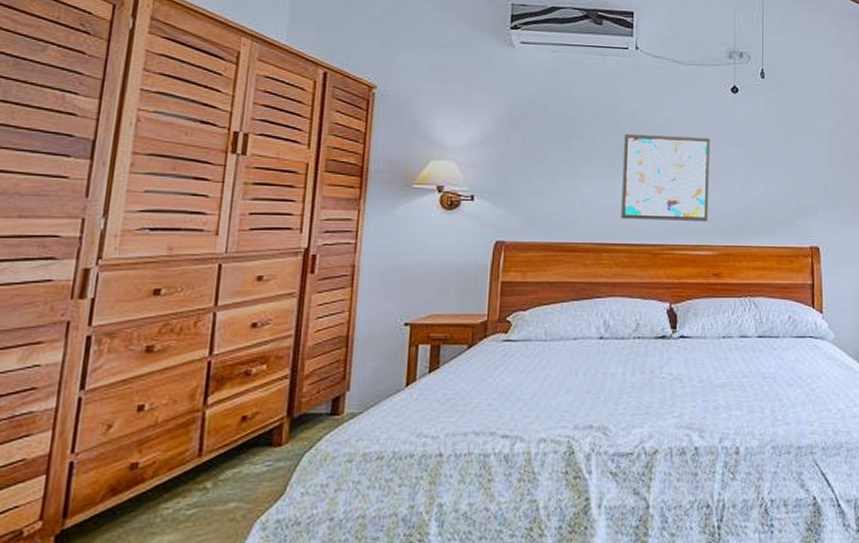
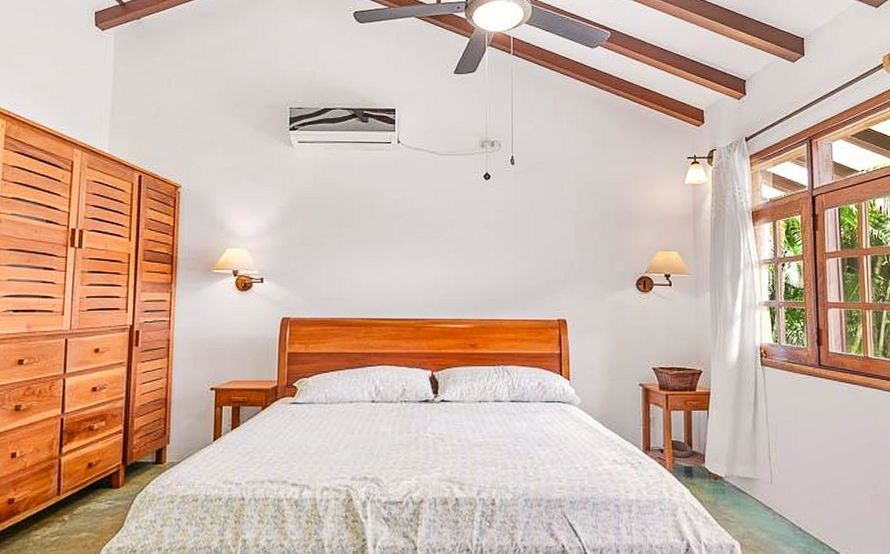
wall art: present [621,134,710,221] -> none [388,221,466,298]

